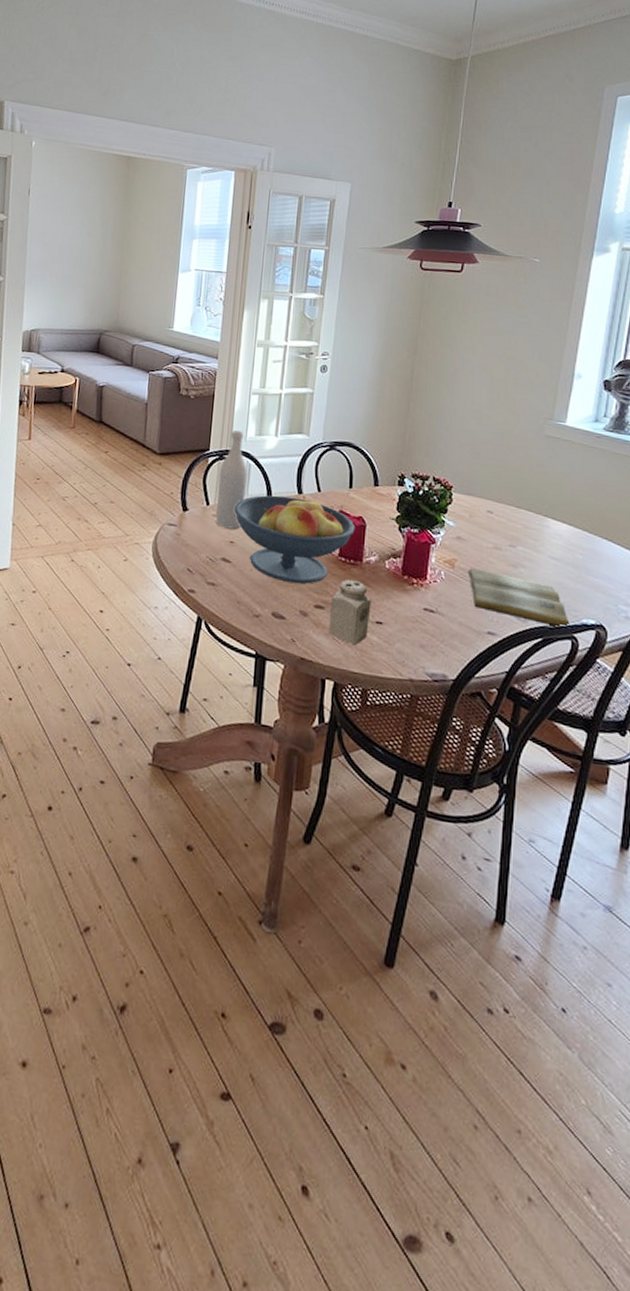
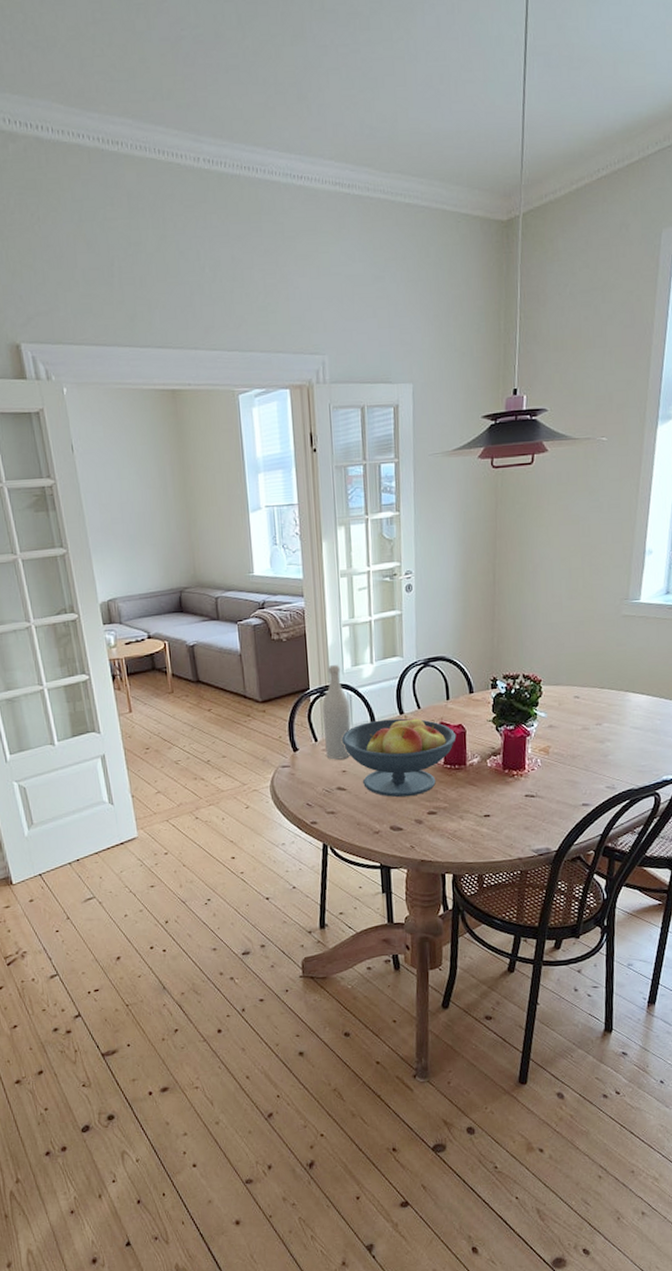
salt shaker: present [328,579,371,646] -> none [442,782,479,840]
book: present [469,568,570,628] -> none [562,750,653,788]

